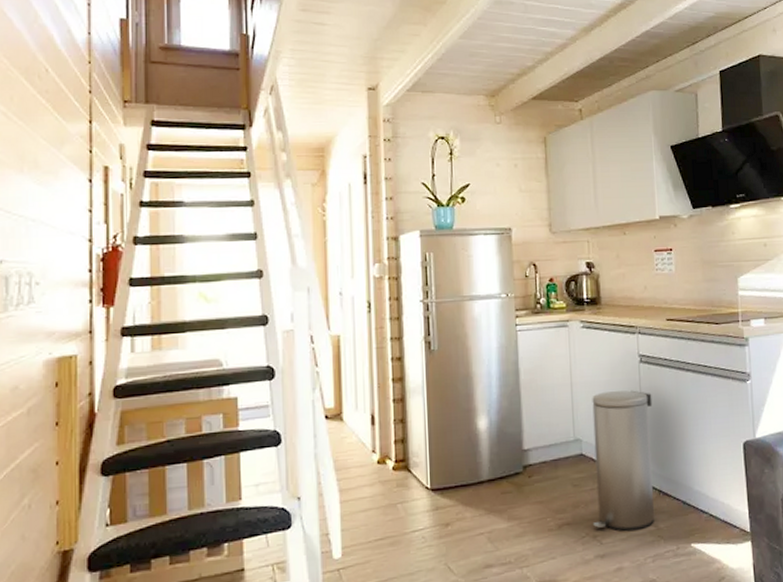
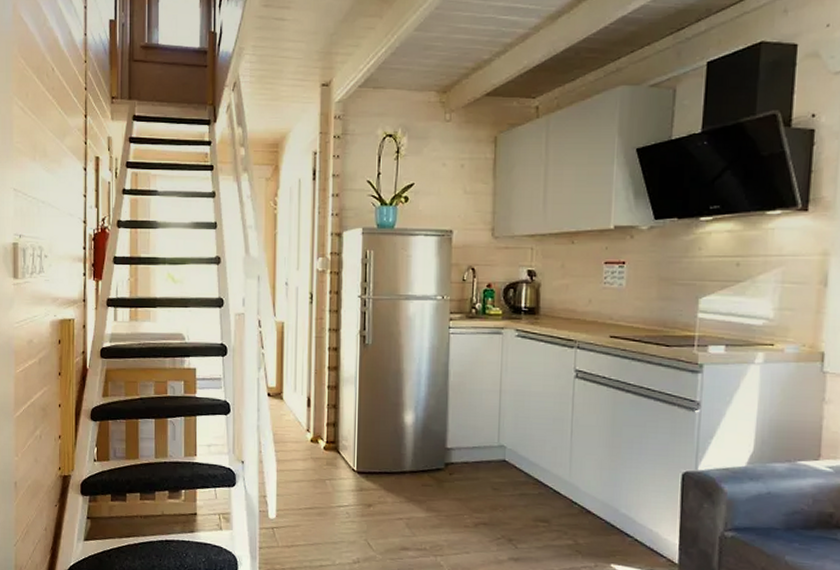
pedal bin: present [592,390,655,532] -> none [510,403,585,542]

